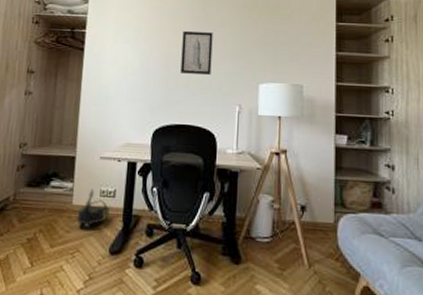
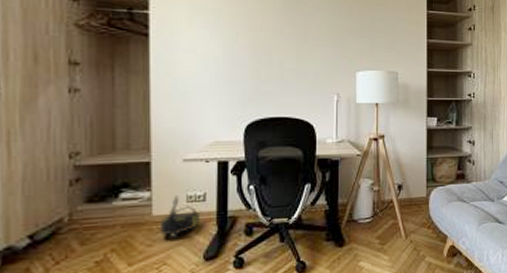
wall art: present [180,30,213,75] -> none [272,14,307,63]

